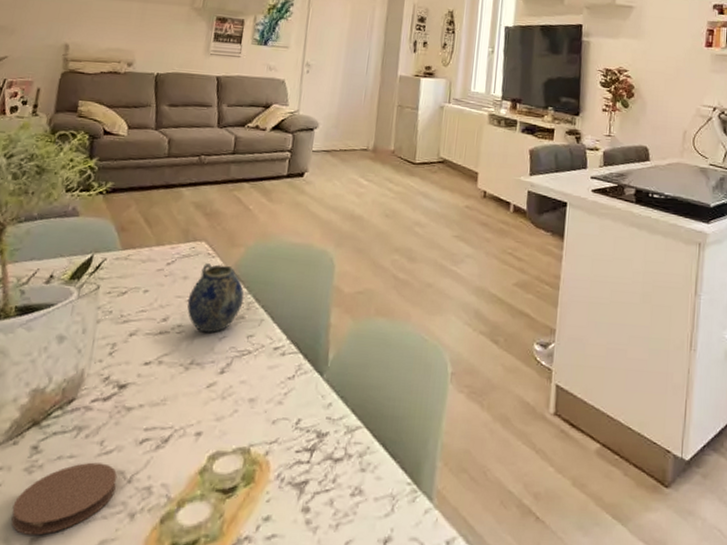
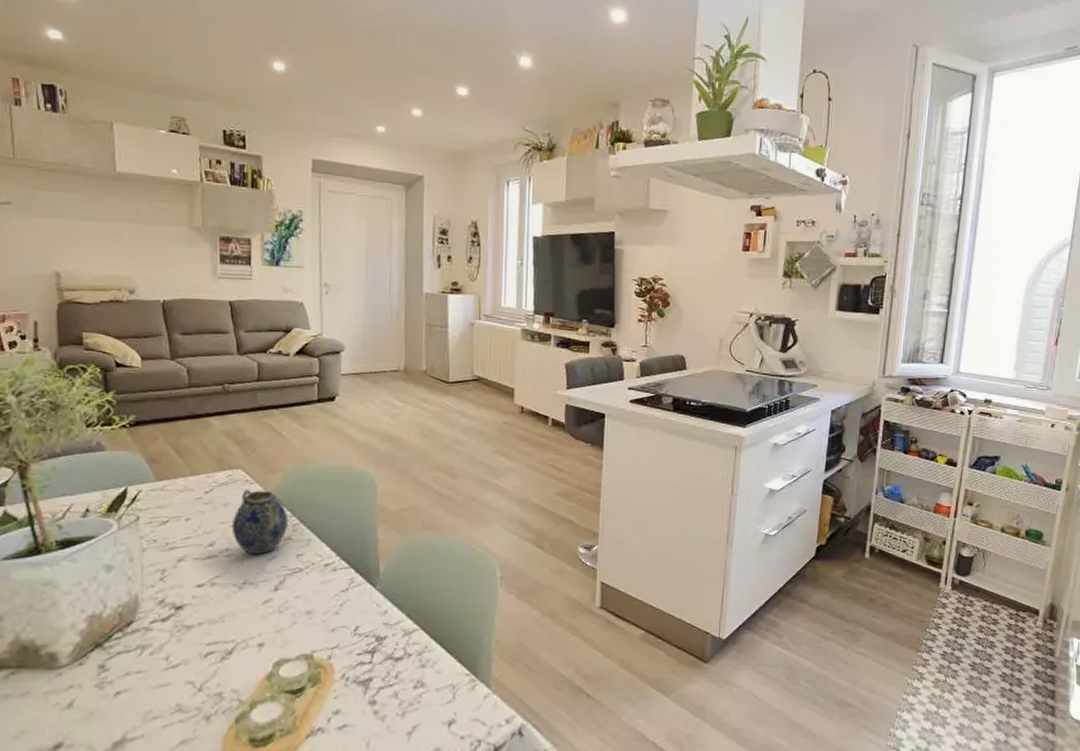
coaster: present [11,462,118,536] -> none [90,676,188,740]

